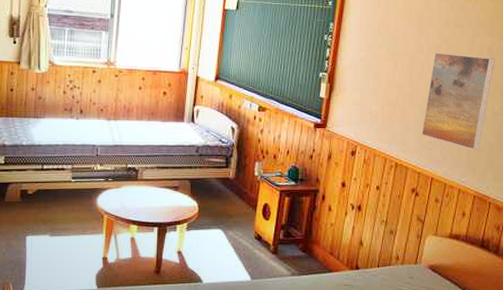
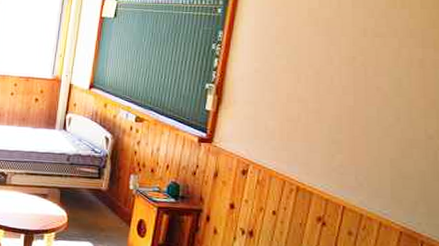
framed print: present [421,53,495,150] -> none [330,65,429,178]

